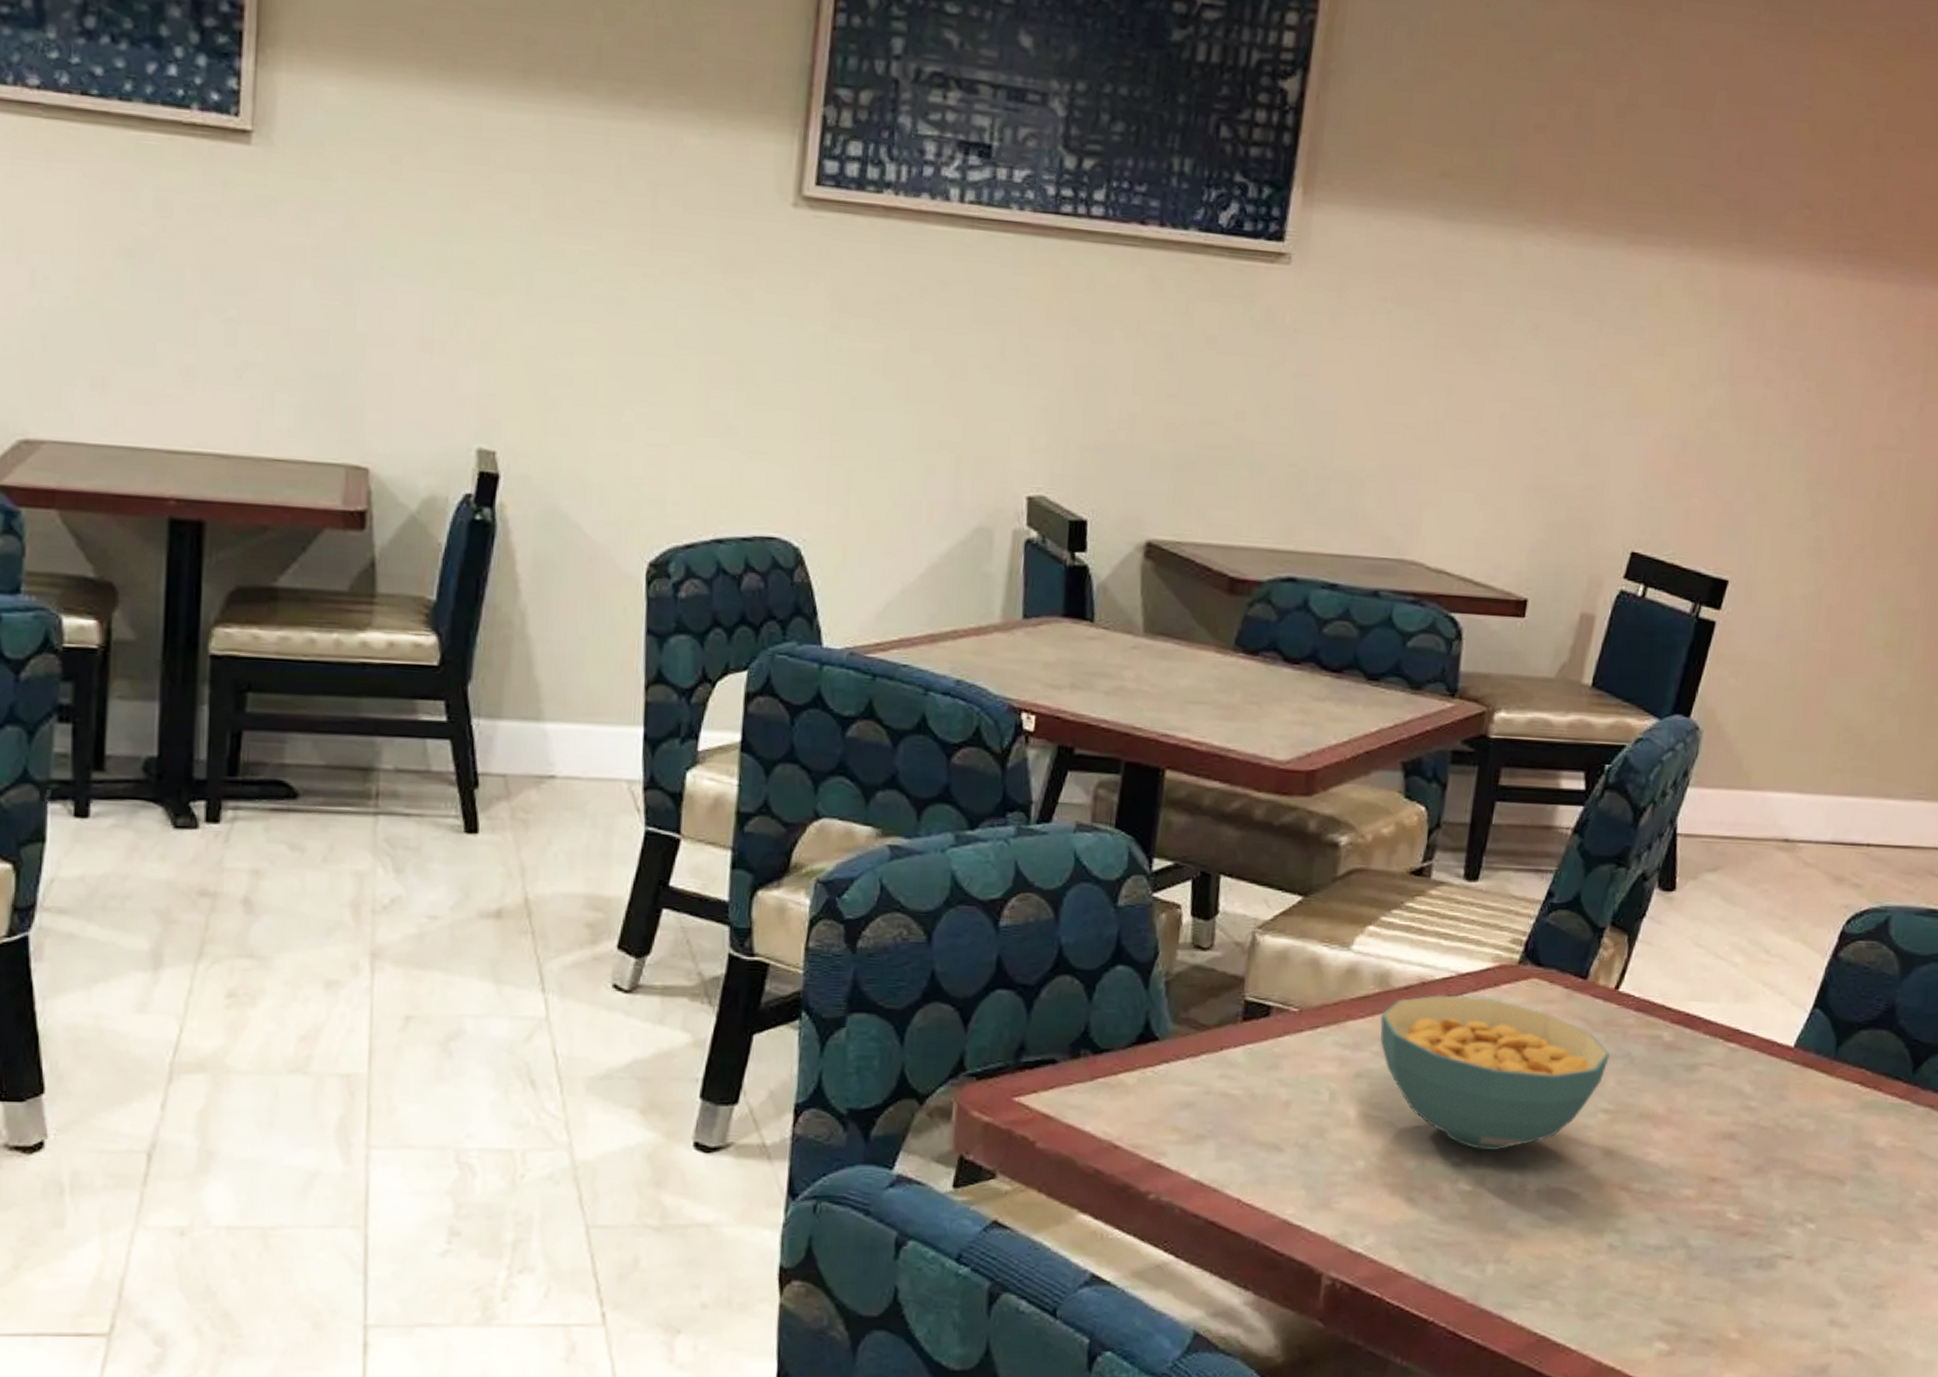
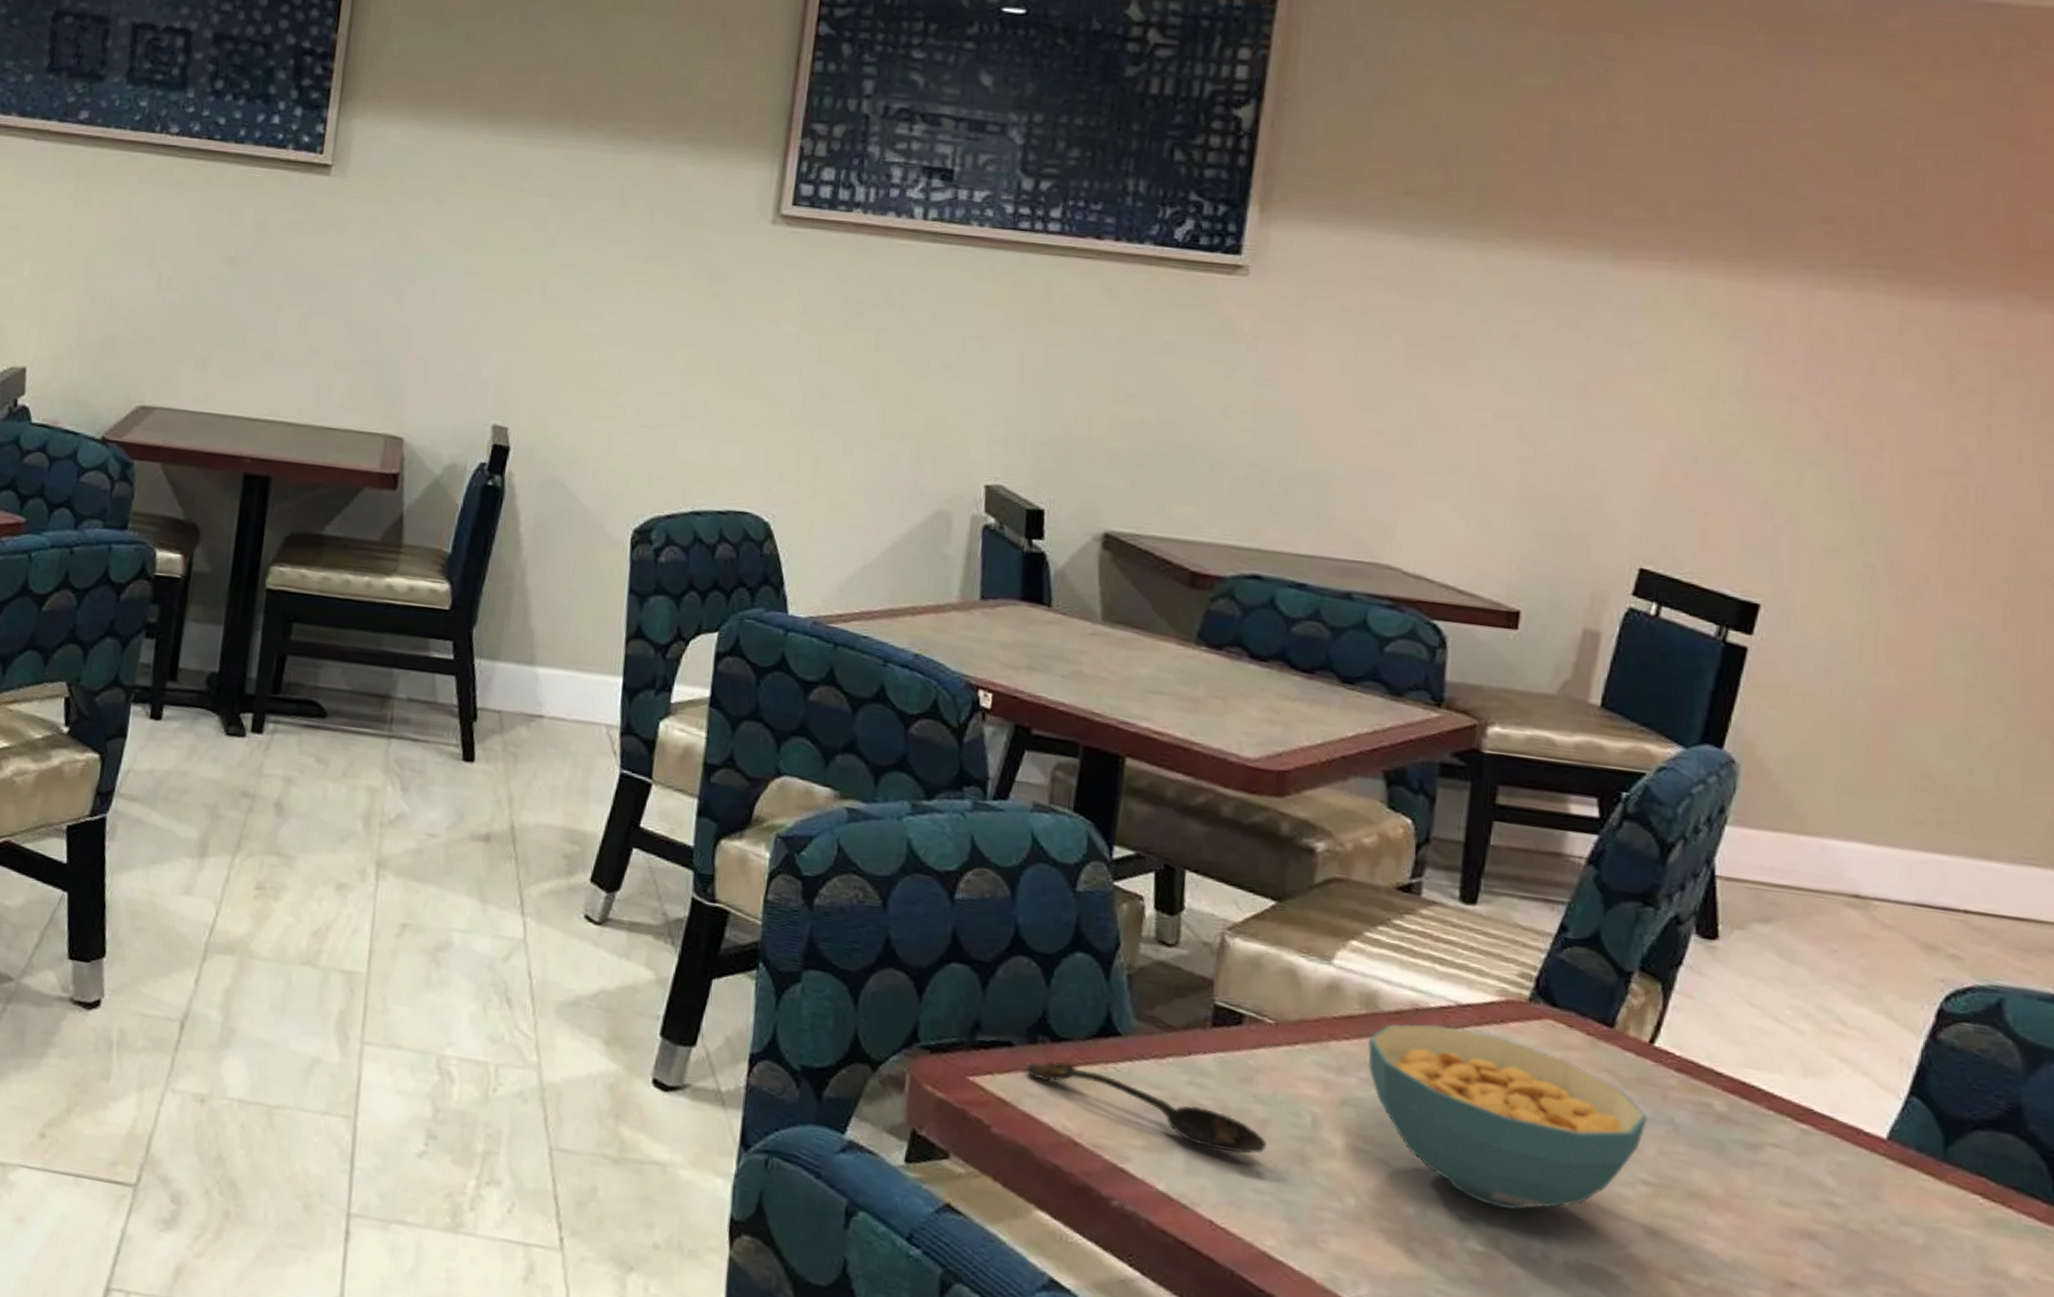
spoon: none [1068,1072,1290,1135] -> present [1025,1061,1267,1154]

